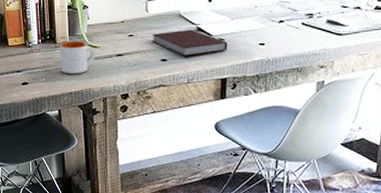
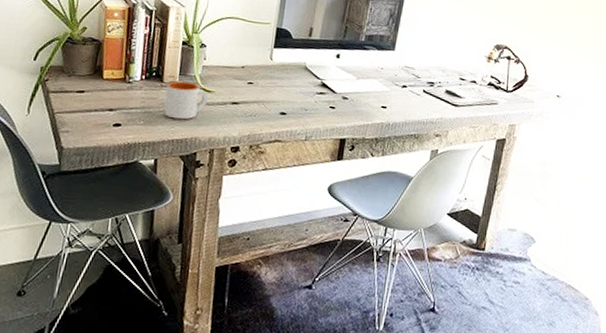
notebook: present [152,29,228,57] -> none [272,83,351,112]

